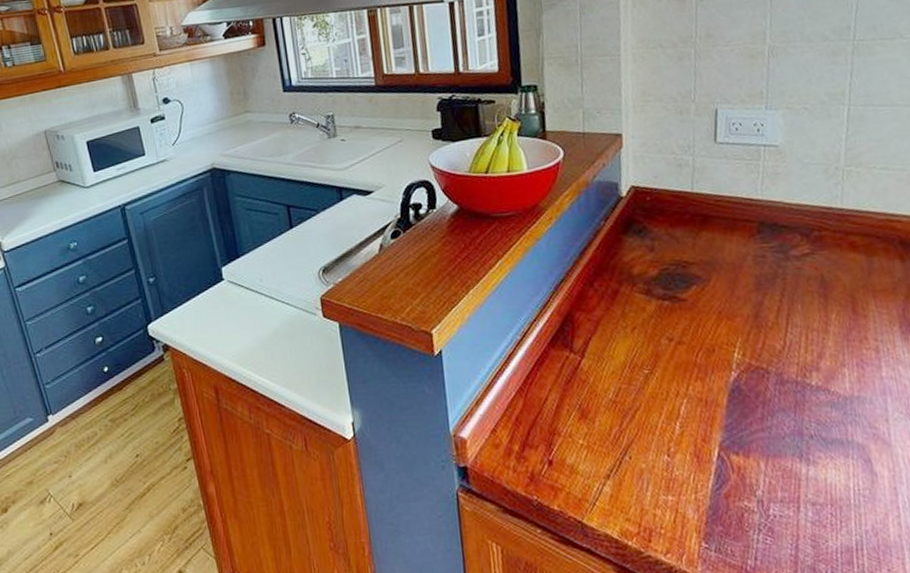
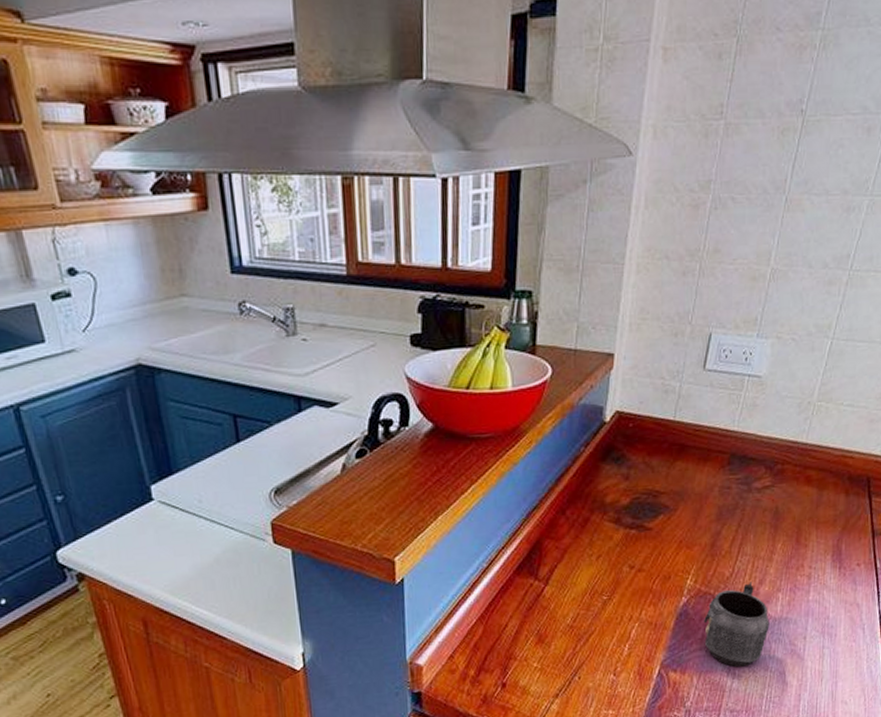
mug: none [760,355,841,452] -> present [703,581,770,667]

